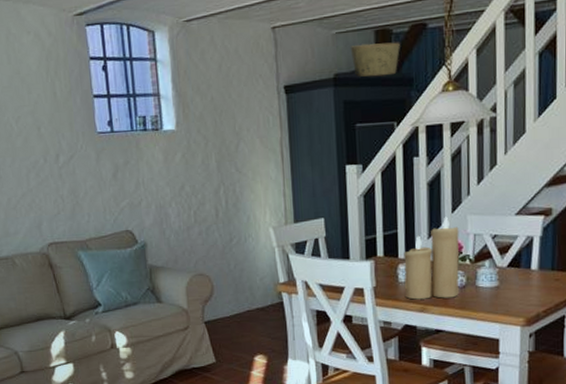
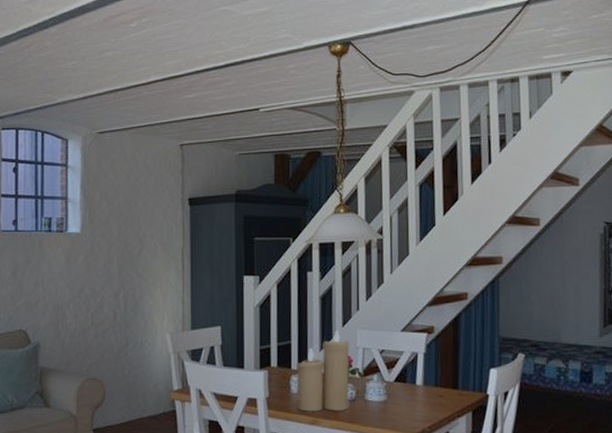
basket: present [350,42,400,77] -> none [251,166,297,196]

